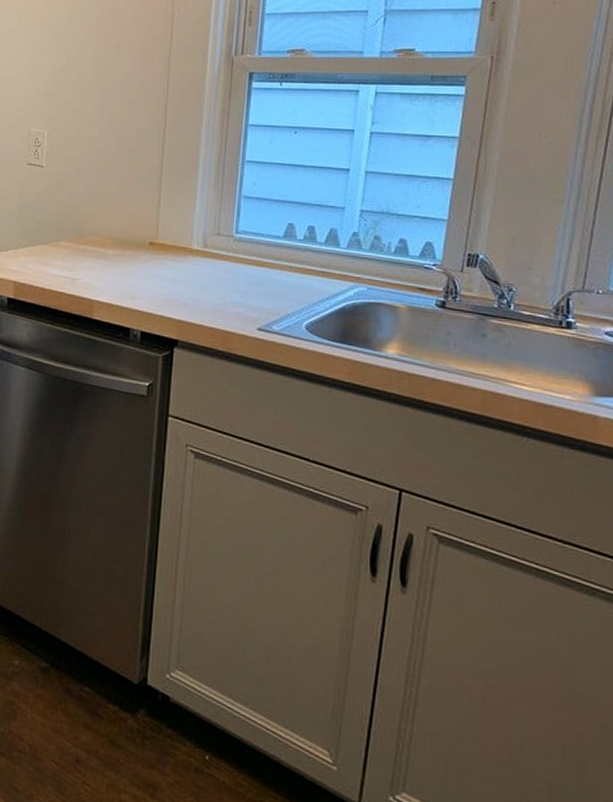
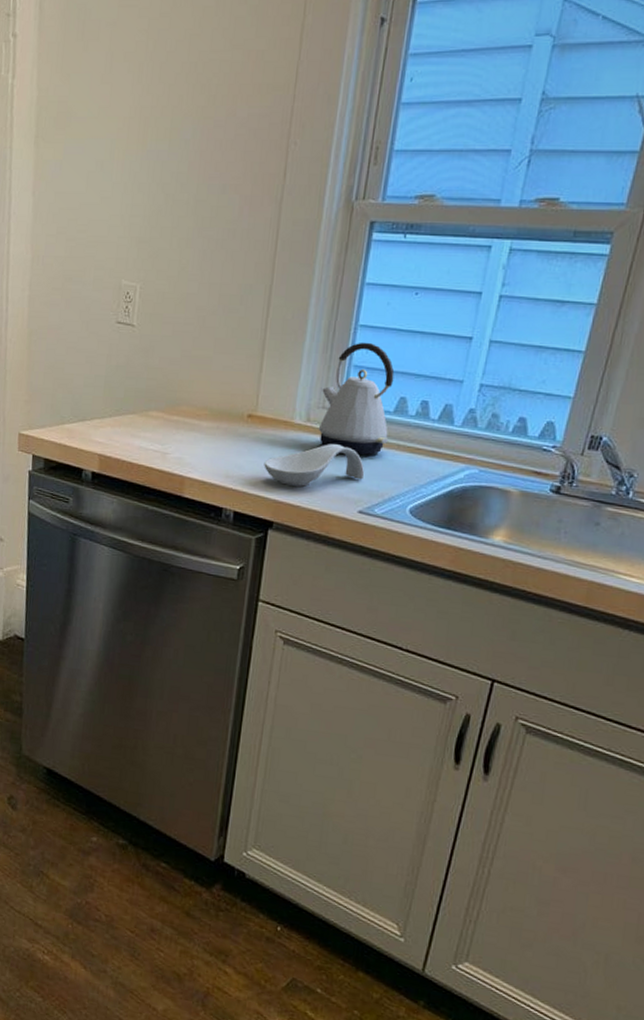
spoon rest: none [166,267,261,307] -> present [264,444,365,487]
kettle: none [215,175,281,277] -> present [318,342,395,456]

